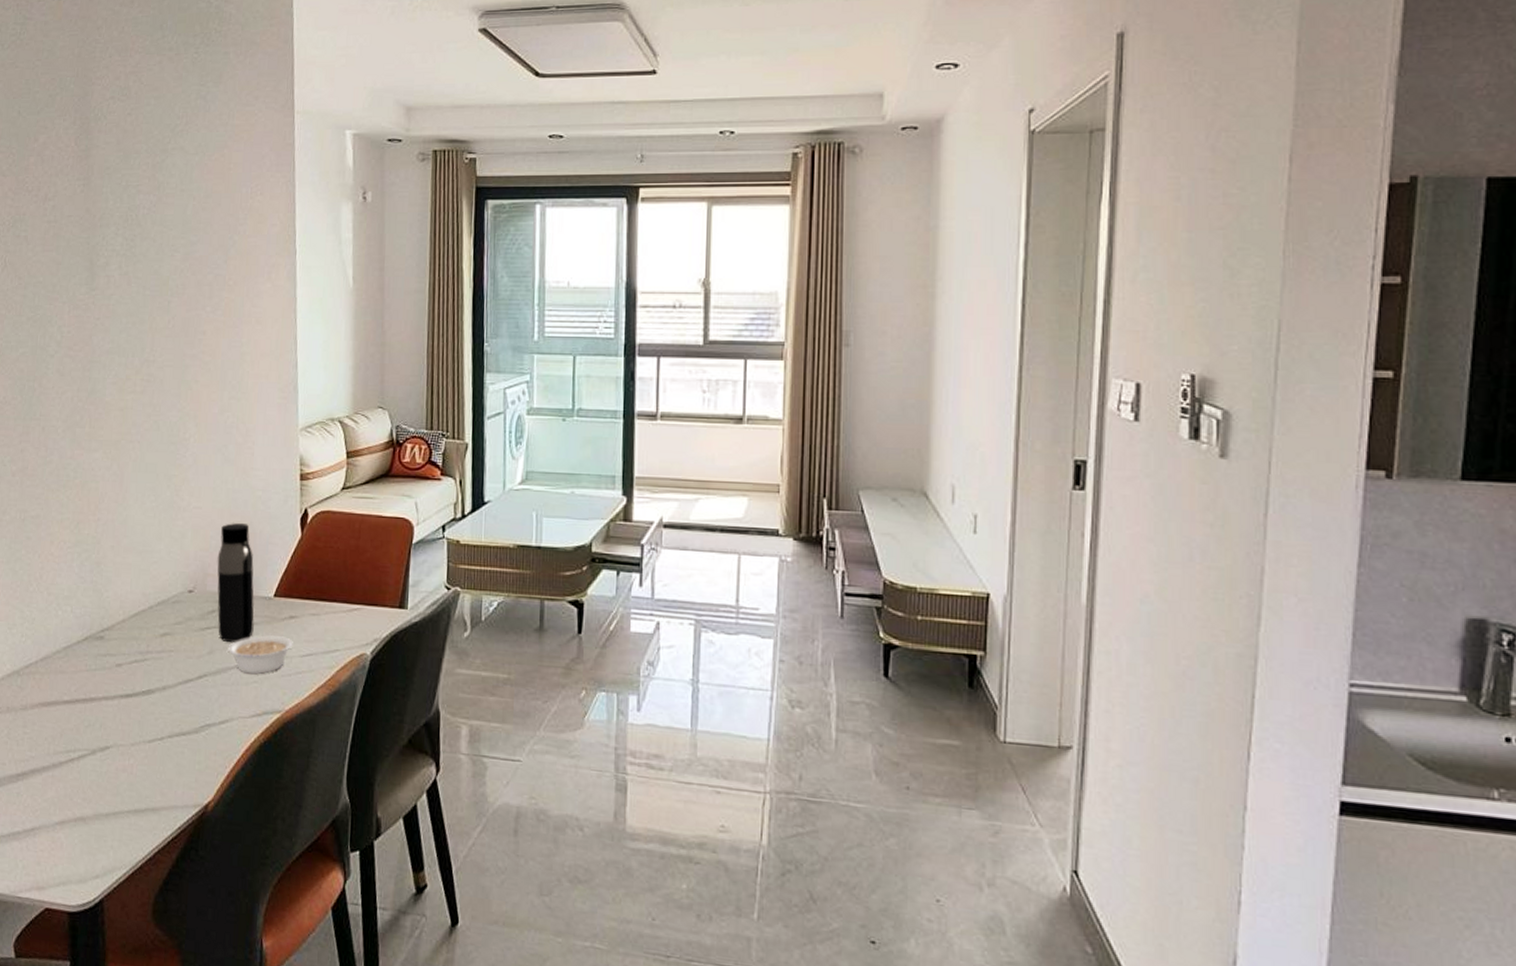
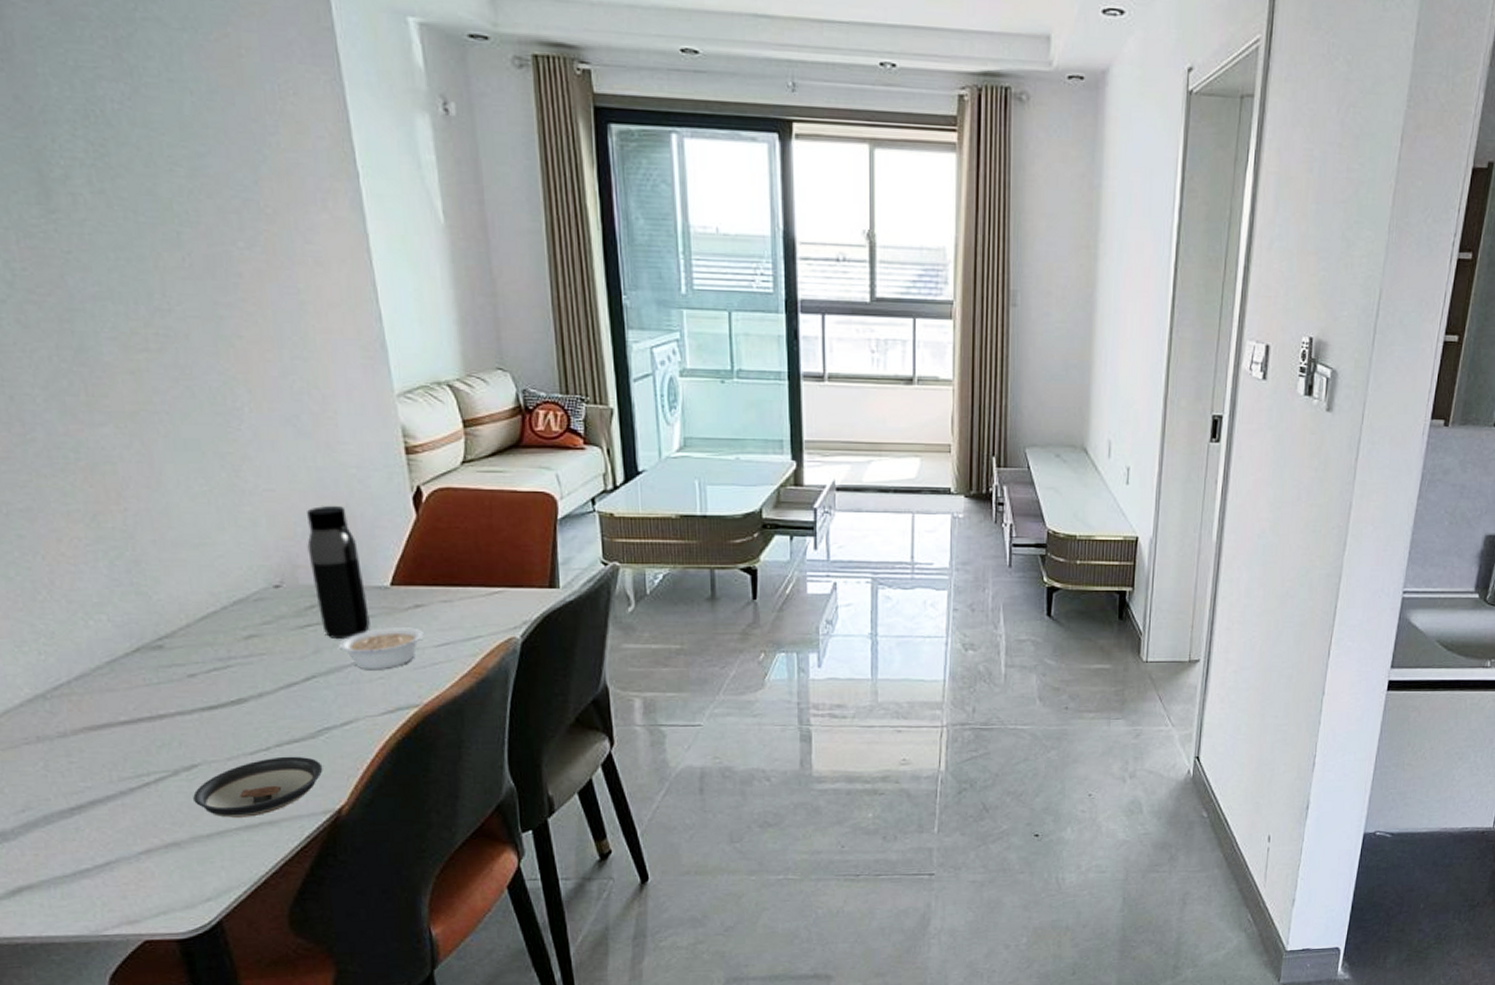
saucer: none [102,747,200,802] -> present [193,756,323,818]

